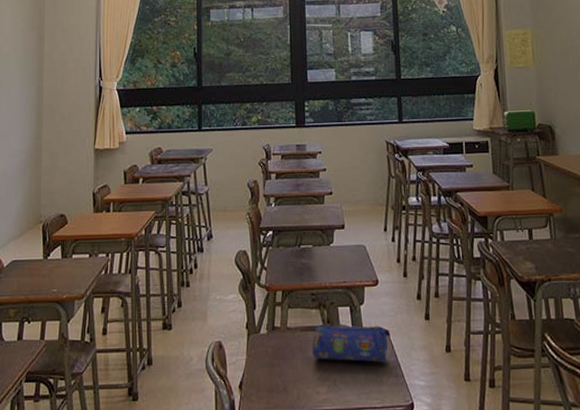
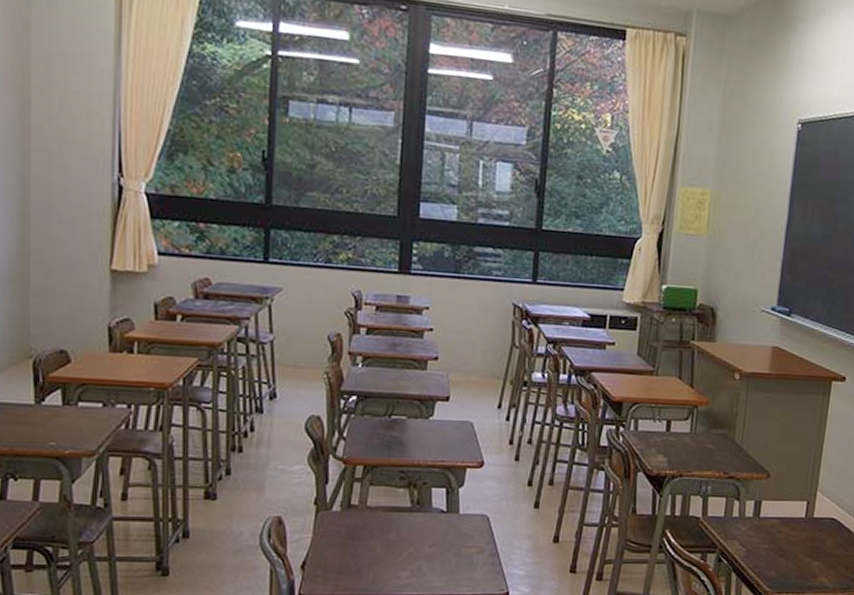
pencil case: present [312,324,391,363] -> none [395,505,492,550]

